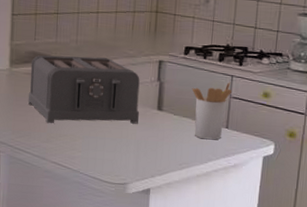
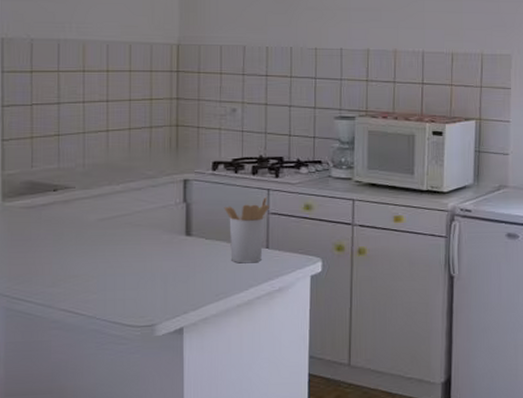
toaster: present [27,55,140,124] -> none [26,181,164,265]

